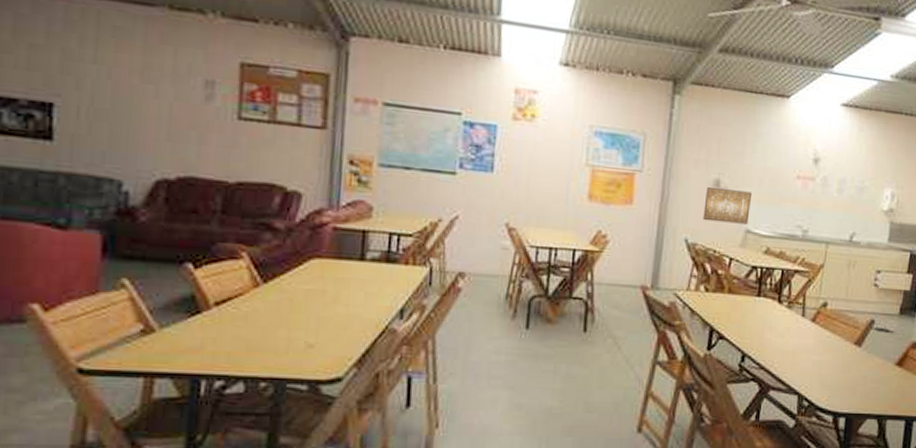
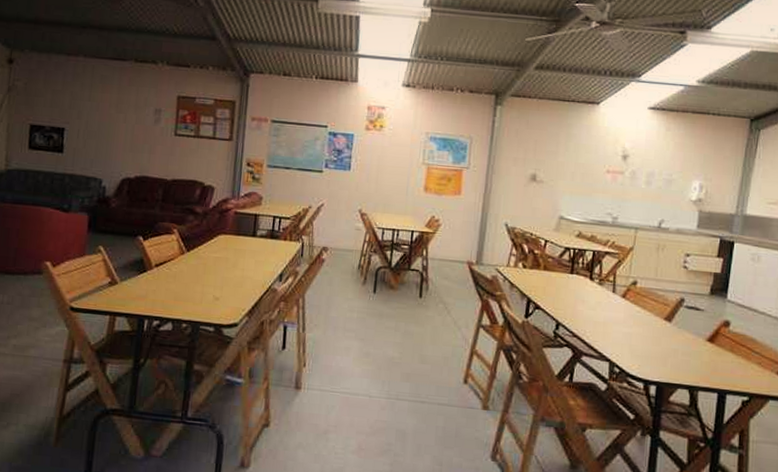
wall art: present [703,187,753,225] -> none [521,181,566,212]

